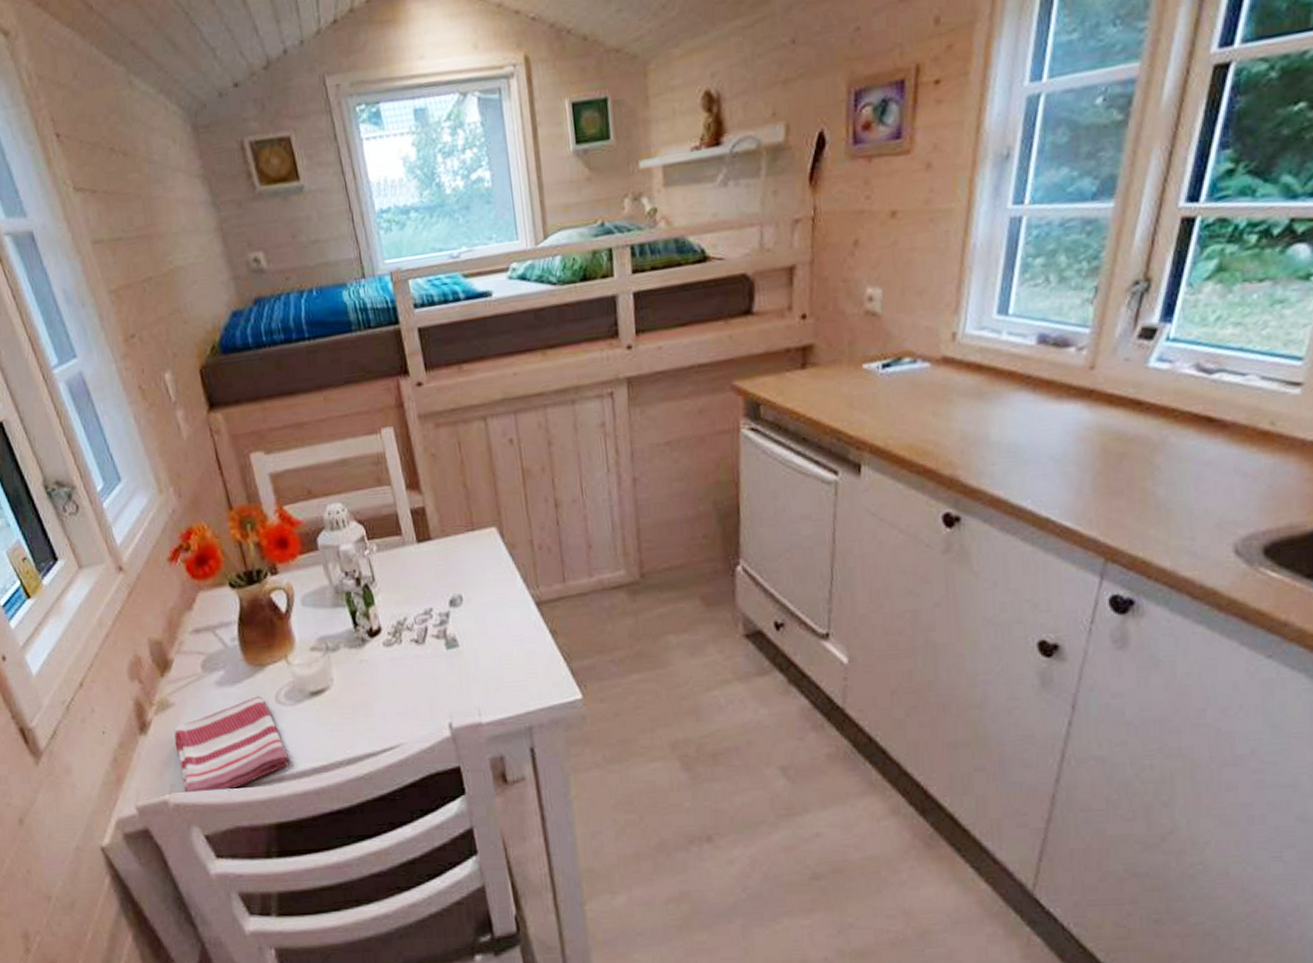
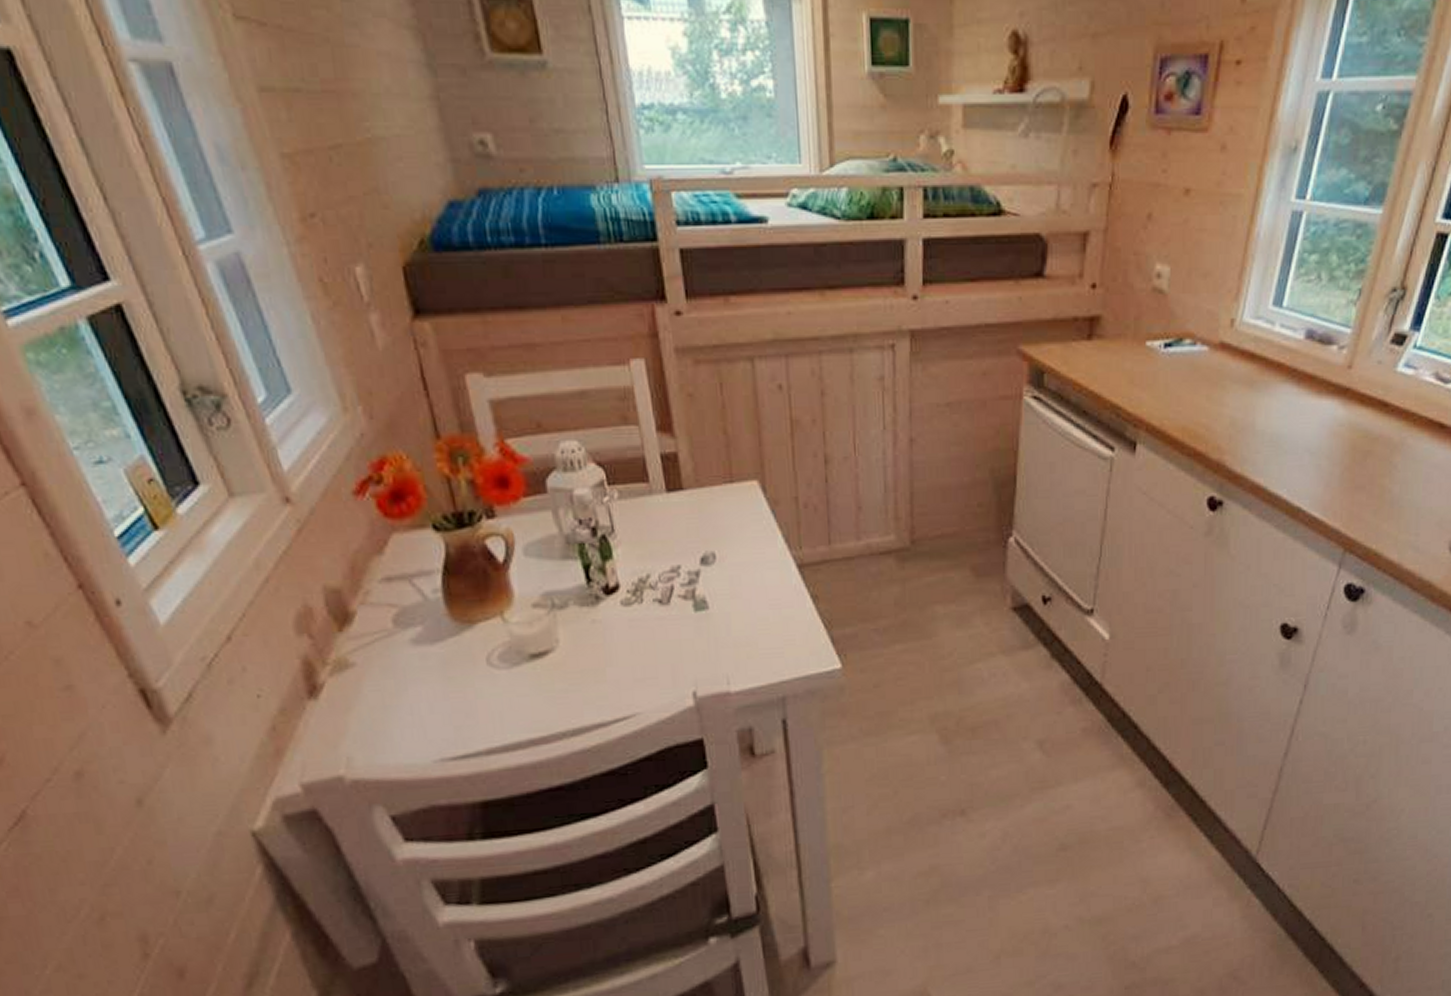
dish towel: present [174,696,290,793] -> none [354,657,502,768]

